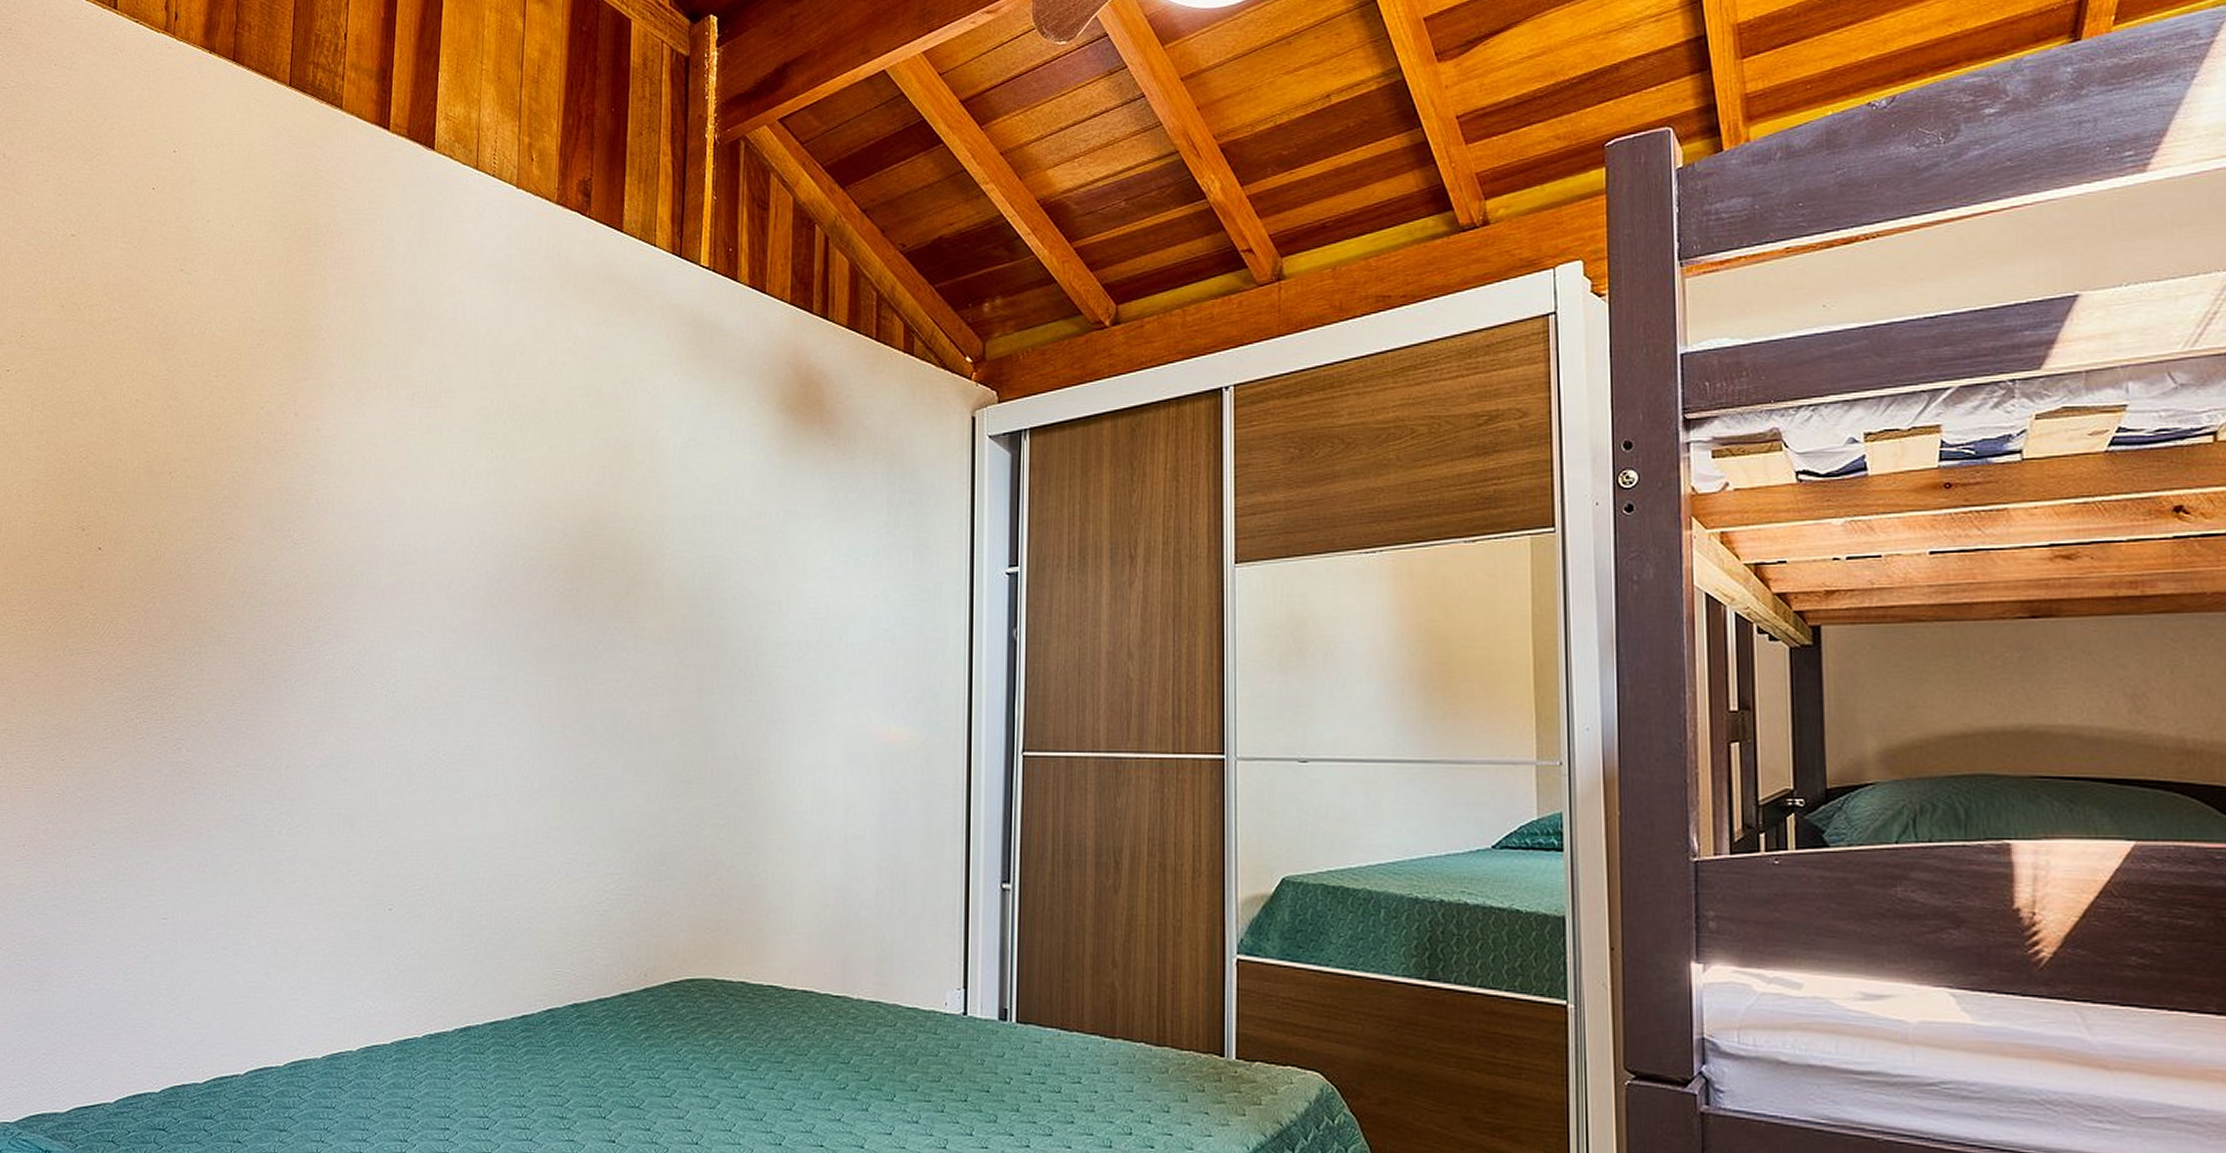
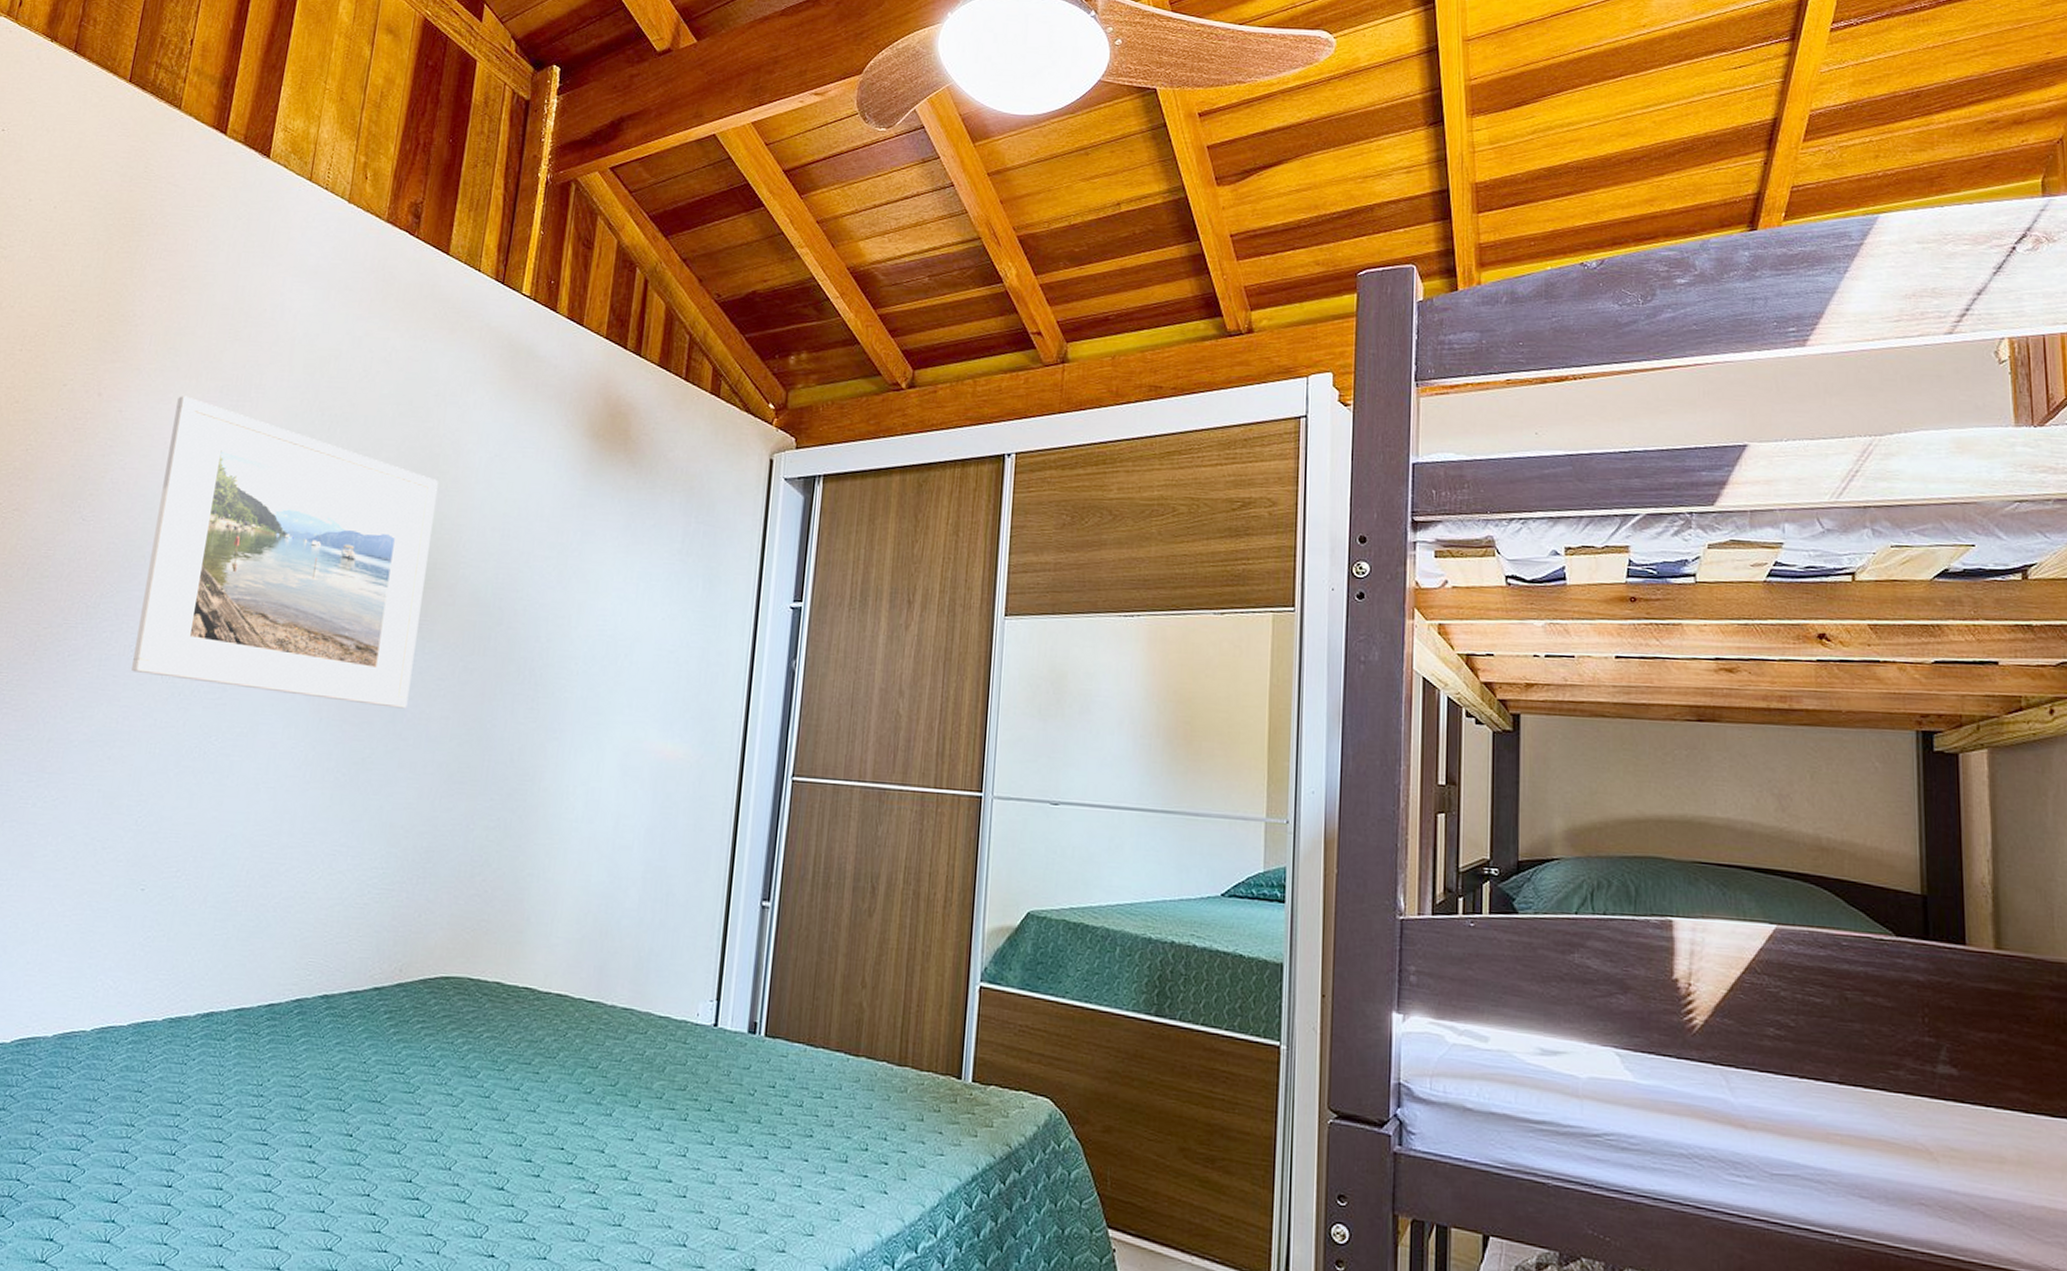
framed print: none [356,407,635,710] -> present [131,396,438,709]

